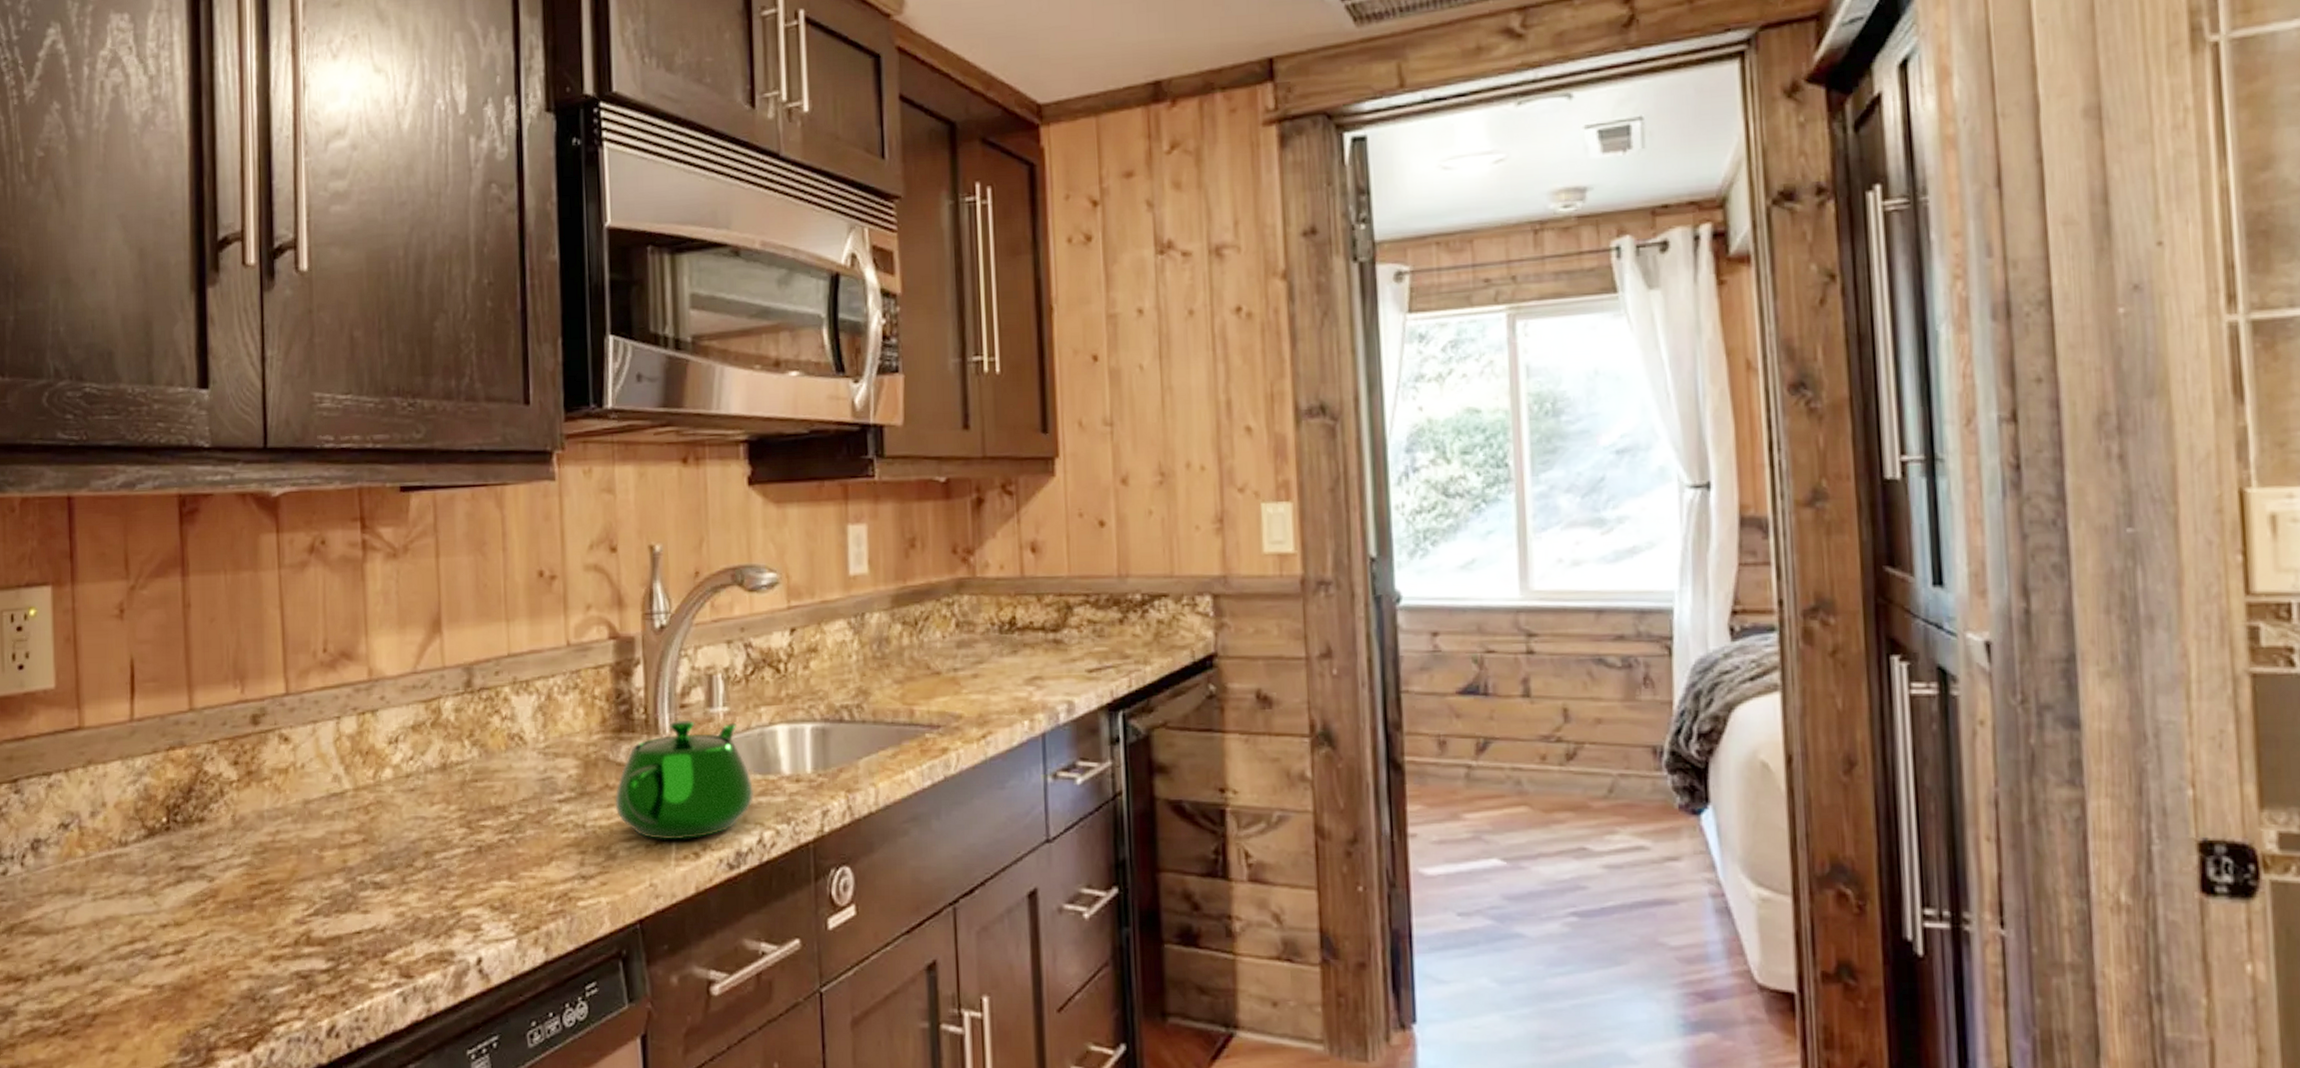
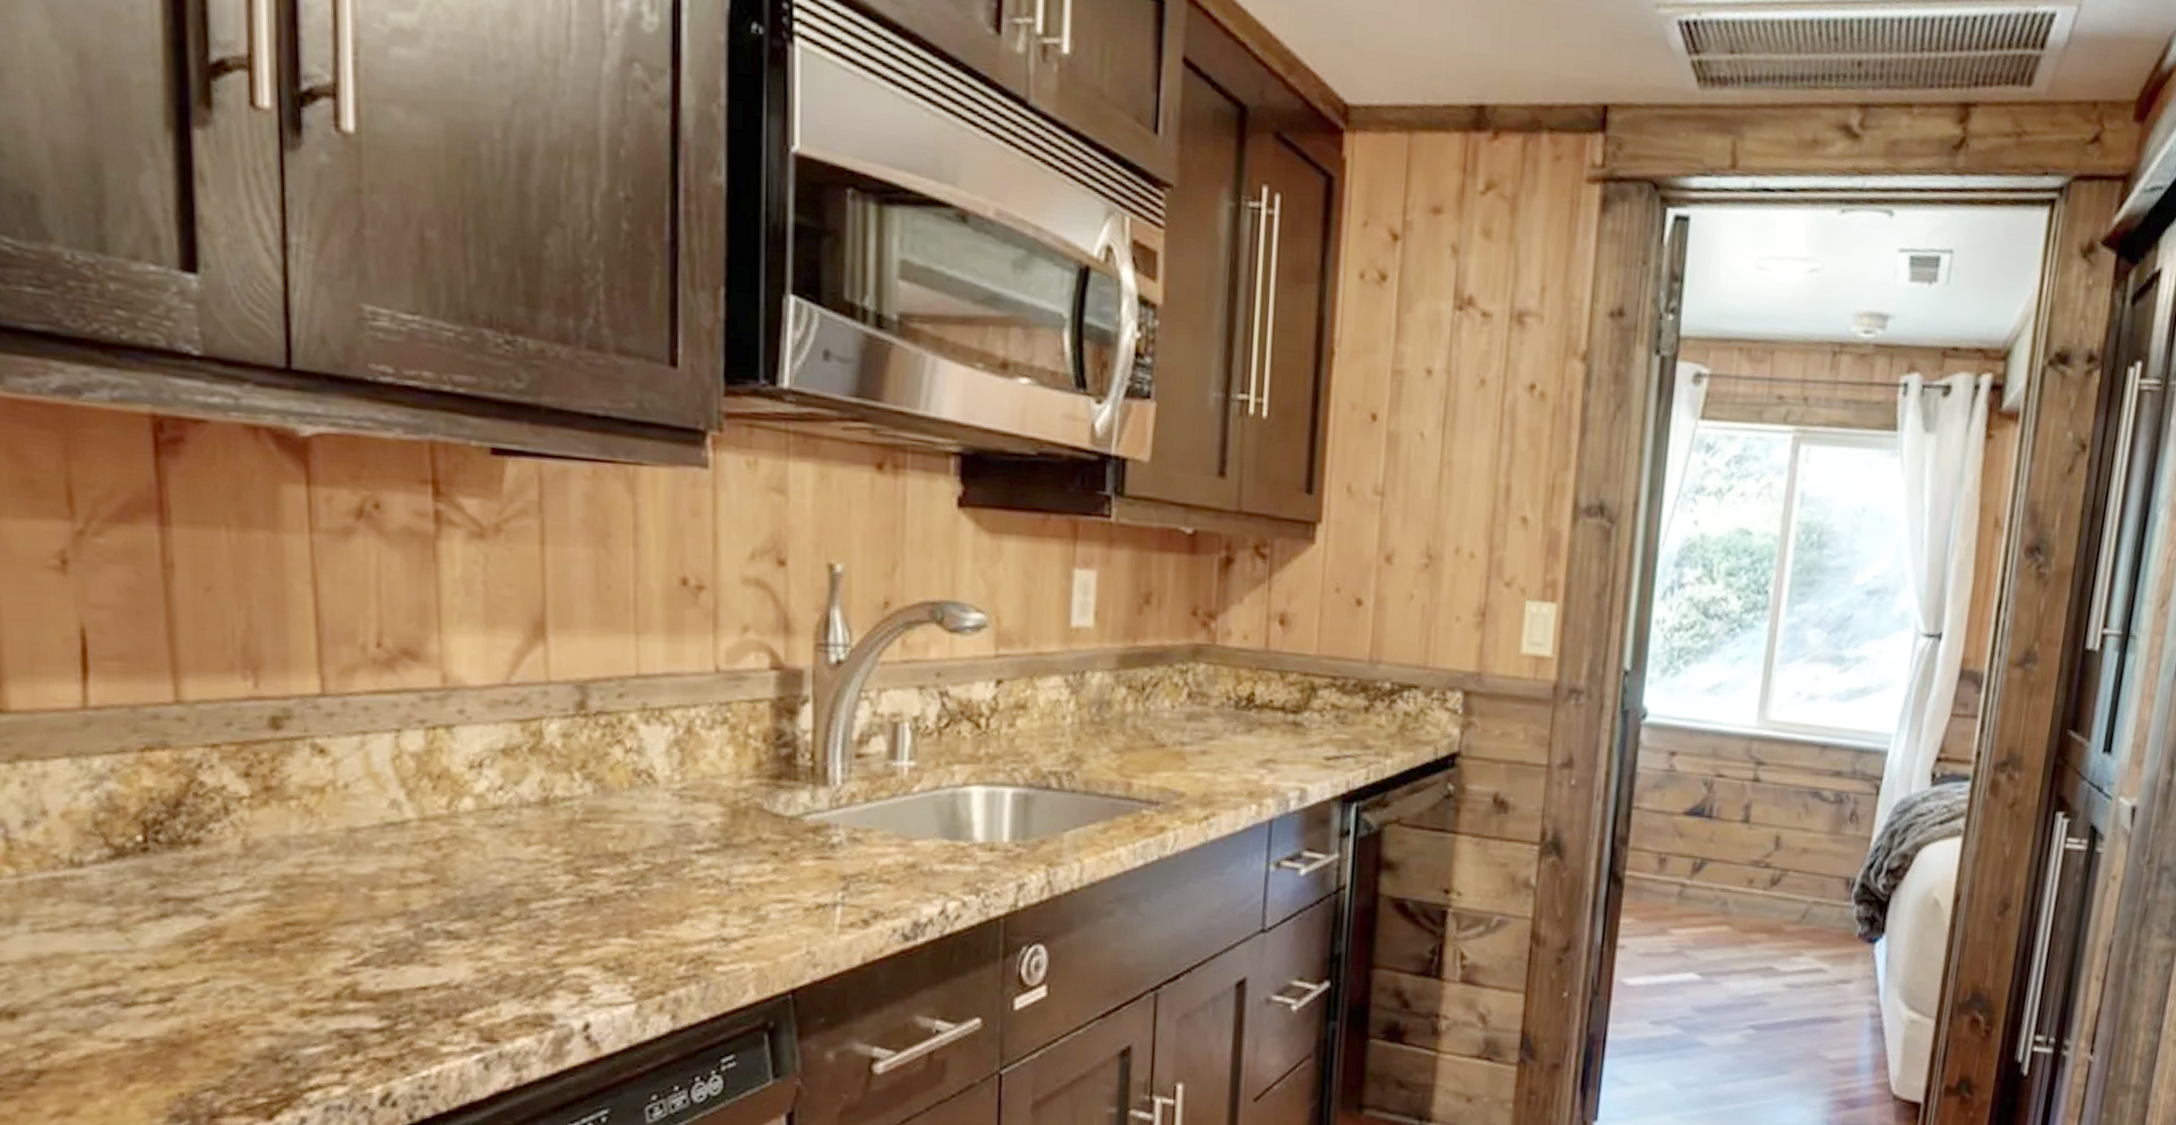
teapot: present [615,720,755,840] -> none [768,770,940,906]

